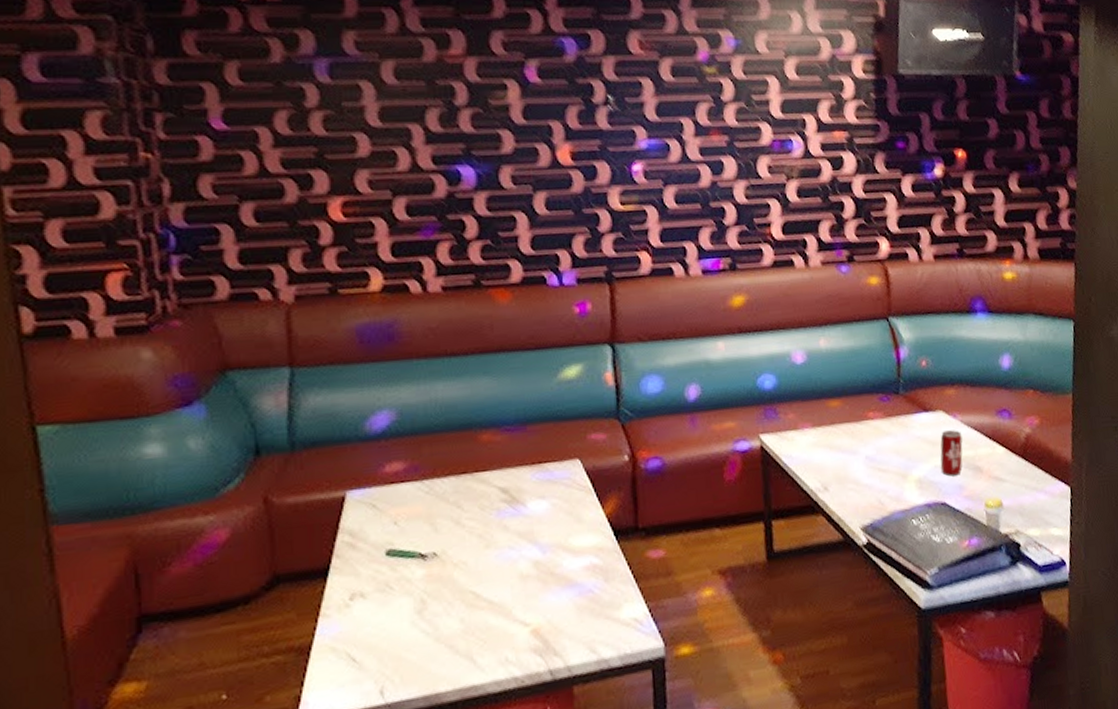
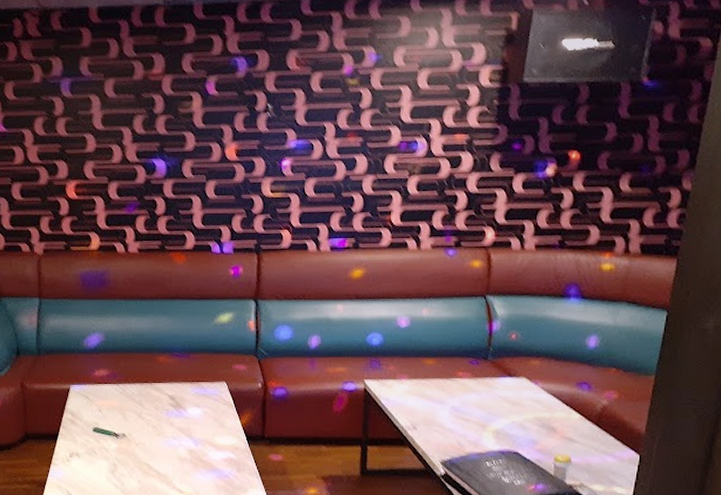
beer can: present [940,430,963,476] -> none [517,394,541,432]

